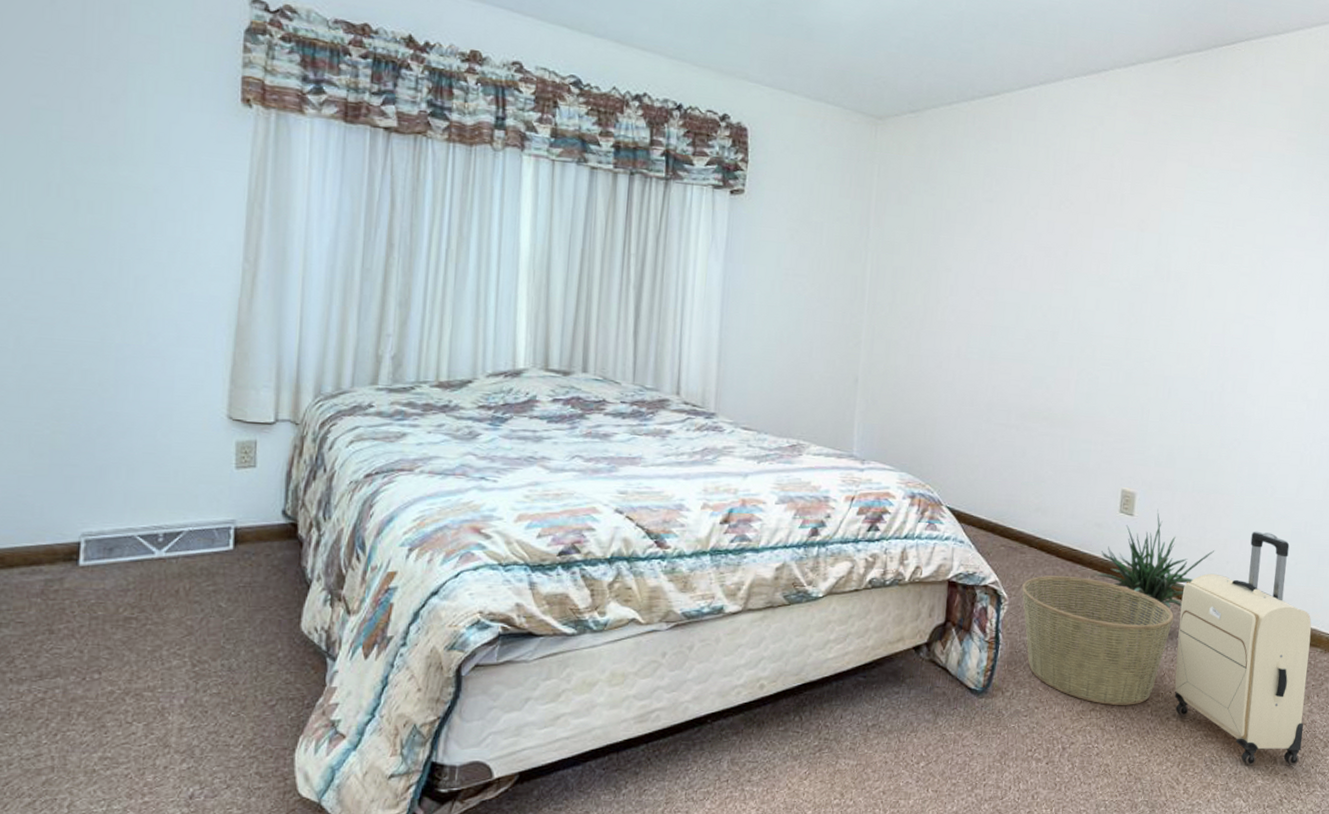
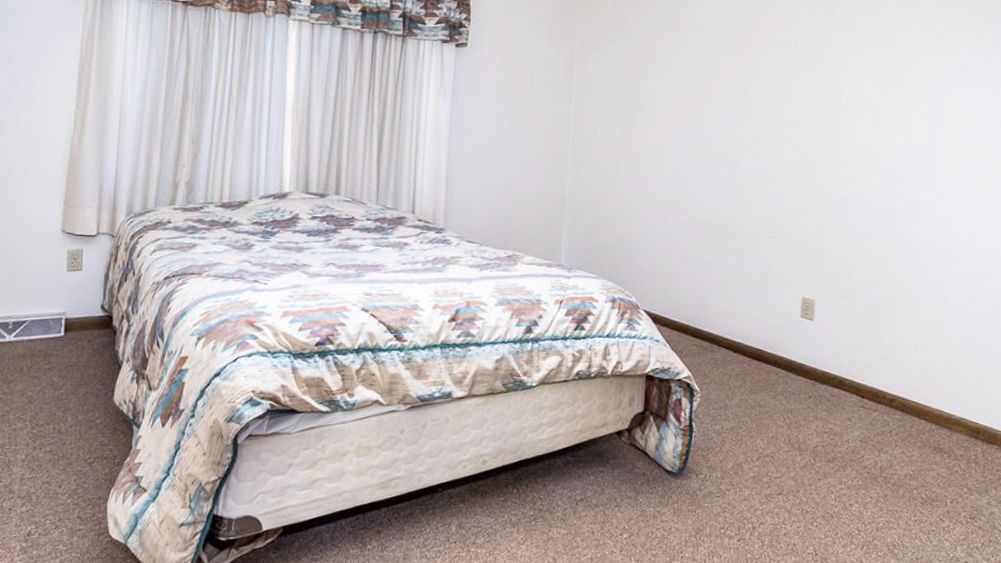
basket: present [1022,575,1174,706] -> none [712,372,854,492]
potted plant: present [1096,509,1215,626] -> none [780,315,891,420]
suitcase: present [1175,531,1312,766] -> none [856,336,987,553]

